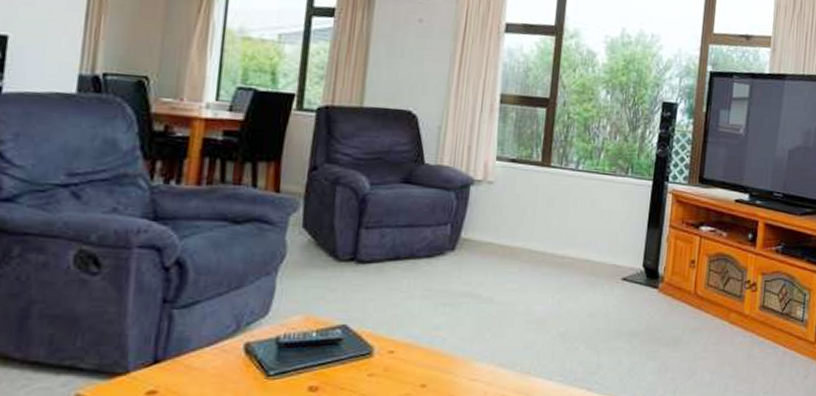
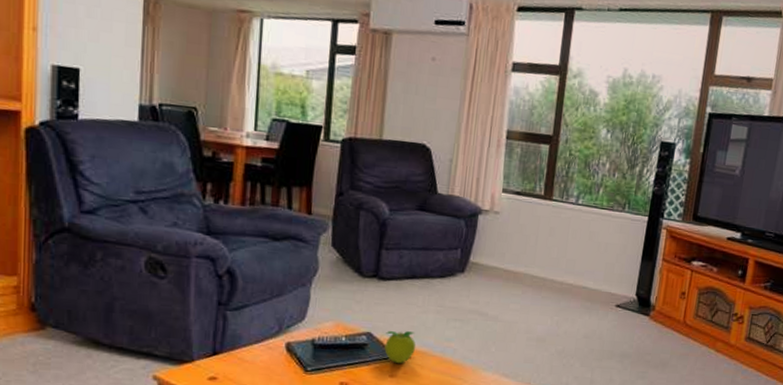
fruit: none [362,321,400,360] -> present [384,331,416,364]

